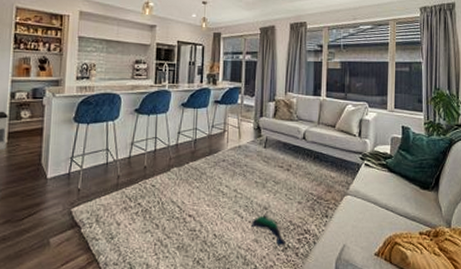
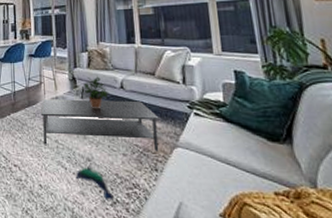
coffee table: none [221,148,336,199] -> present [40,99,160,152]
potted plant: none [263,125,292,159] -> present [80,75,110,109]

